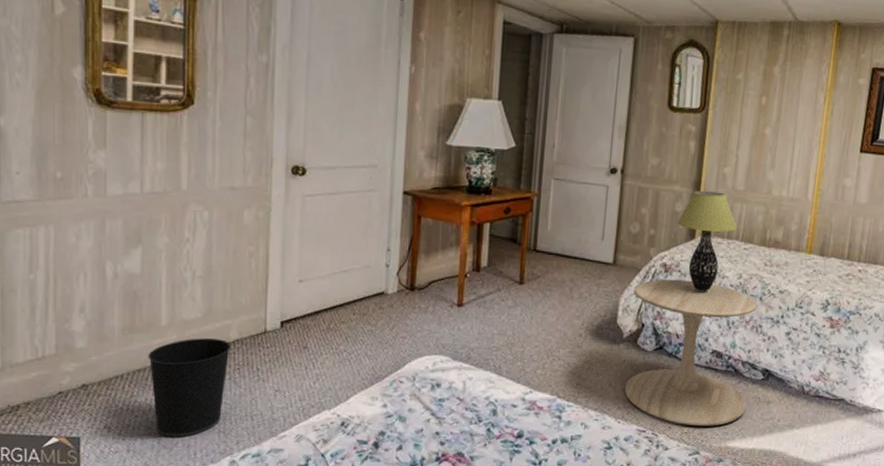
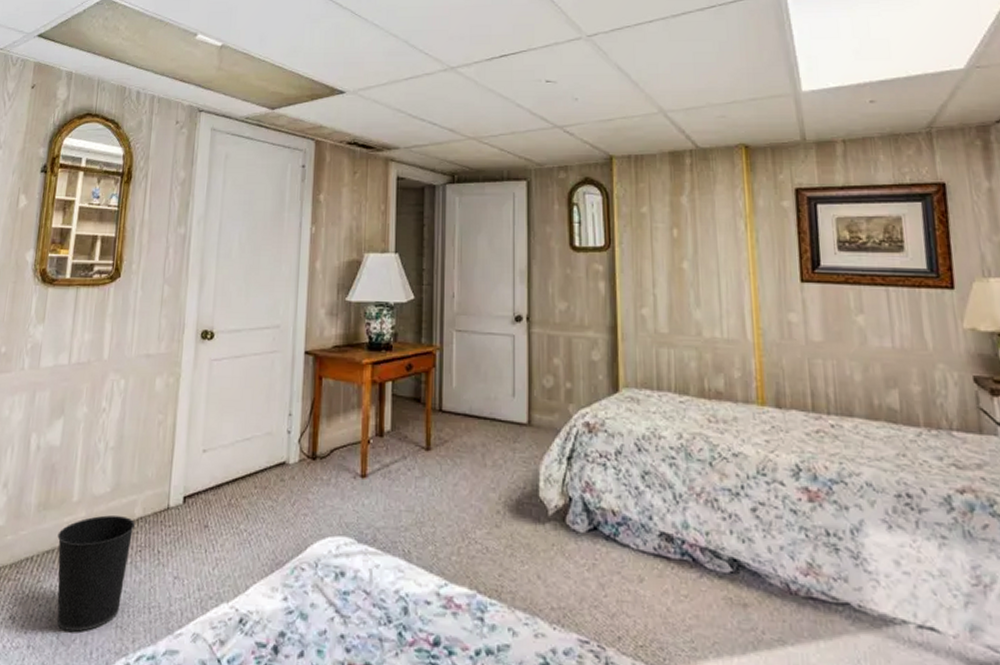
side table: present [624,279,758,426] -> none [555,441,715,638]
table lamp: present [677,190,738,291] -> none [596,335,669,455]

